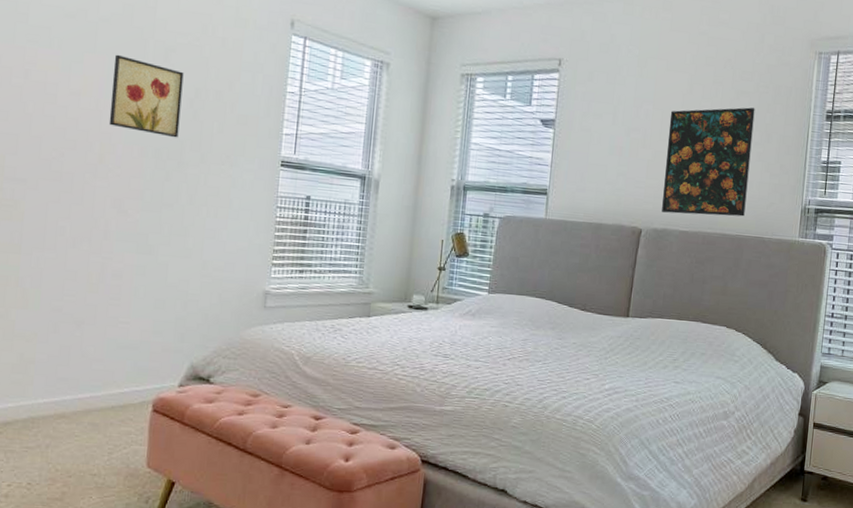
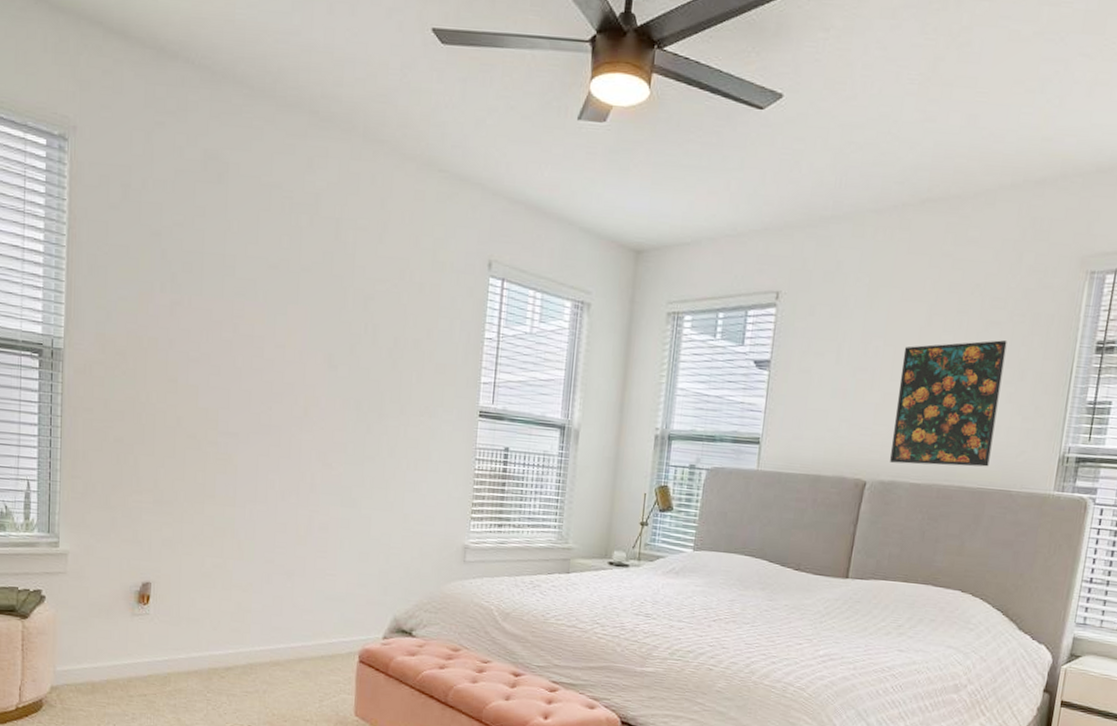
wall art: present [108,54,184,138] -> none [312,304,383,389]

